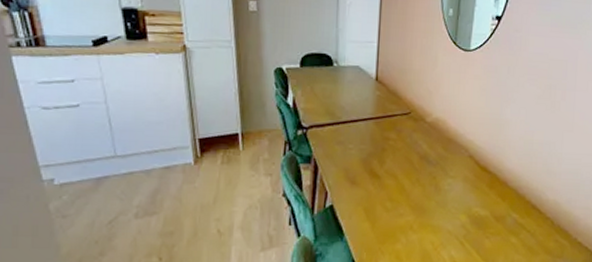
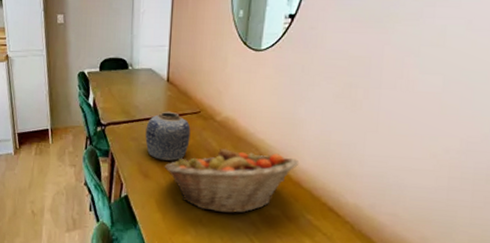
vase: none [352,112,401,165] -> present [145,111,191,161]
fruit basket: none [373,151,505,218] -> present [164,149,298,214]

